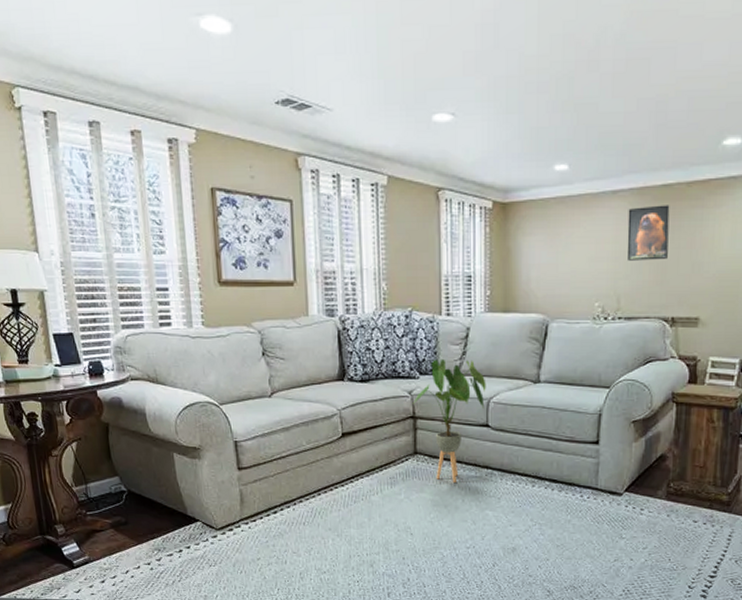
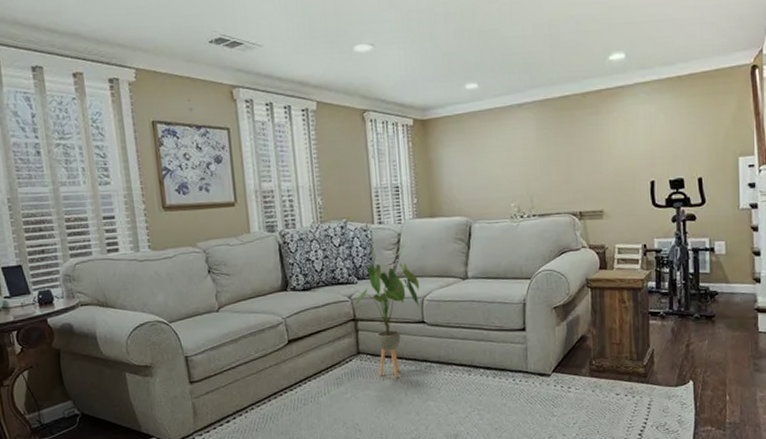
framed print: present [627,205,670,261] -> none [533,113,571,164]

